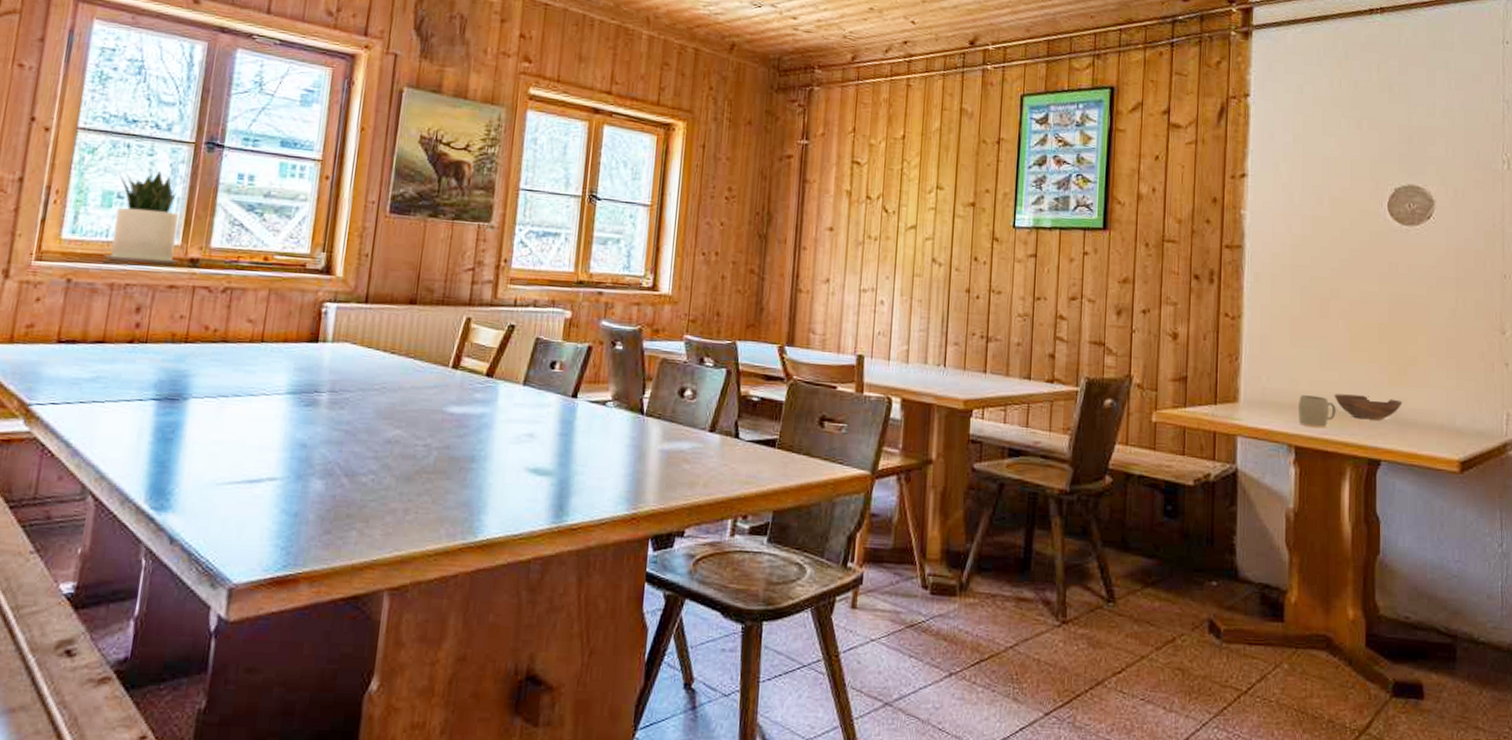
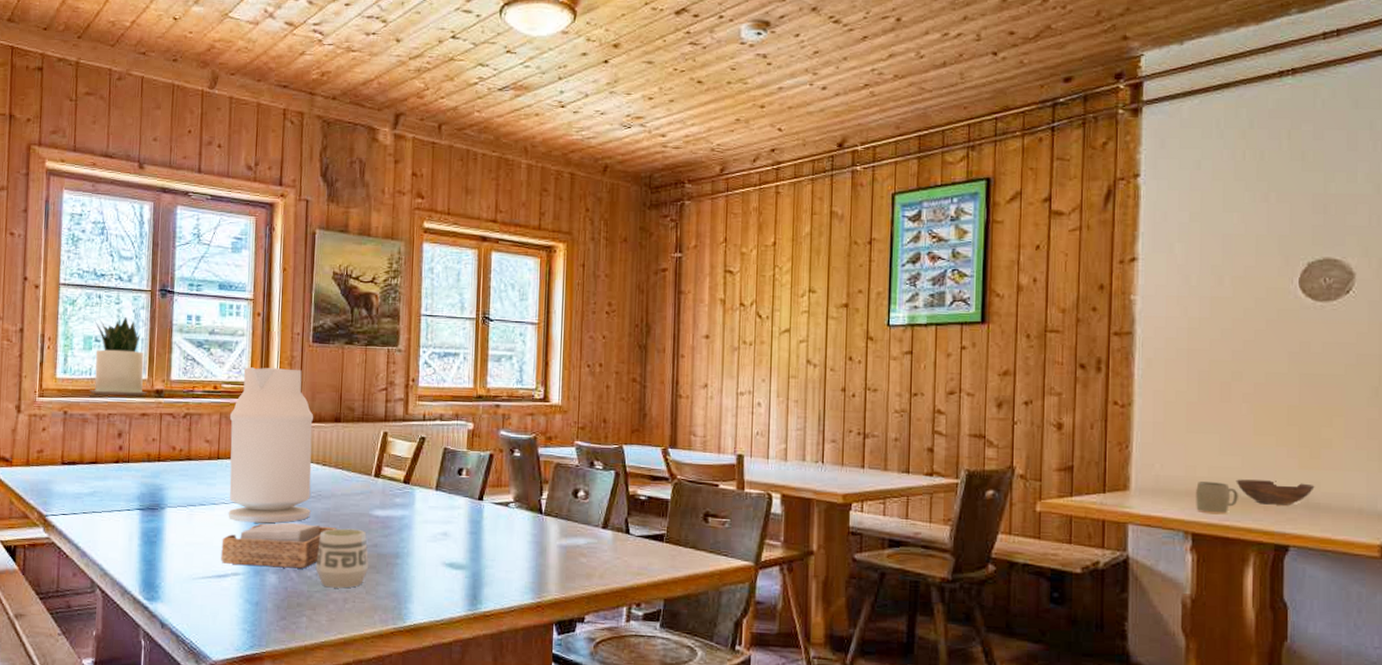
napkin holder: none [254,419,402,474] -> present [221,523,337,569]
water jug: none [268,237,385,420] -> present [228,367,314,524]
cup: none [372,426,439,497] -> present [315,528,369,589]

